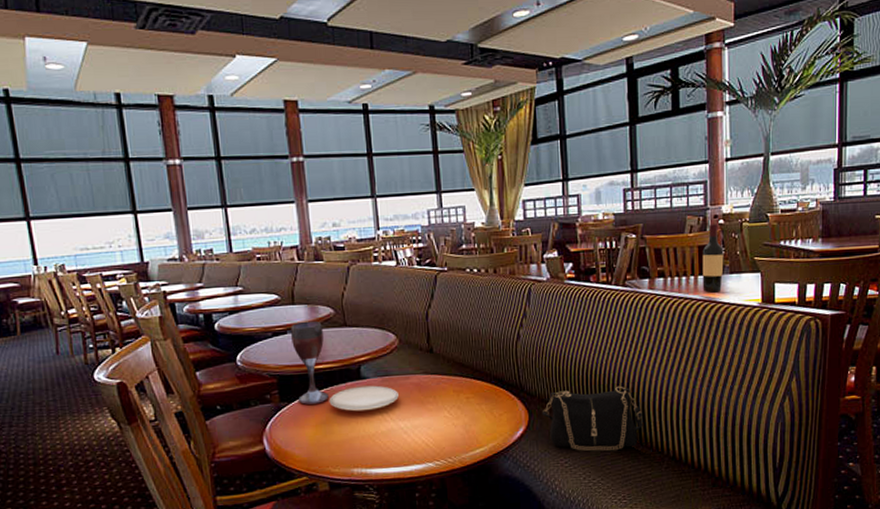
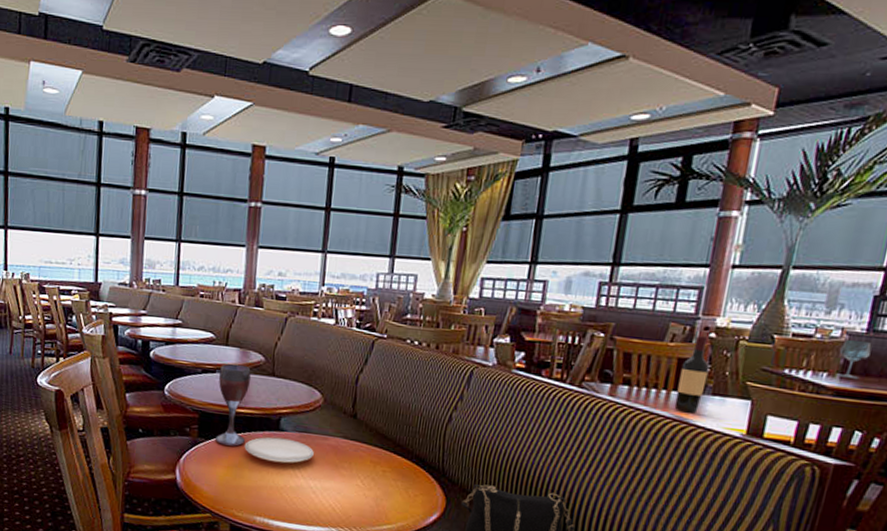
wine glass: none [817,208,840,241] -> present [835,339,872,380]

